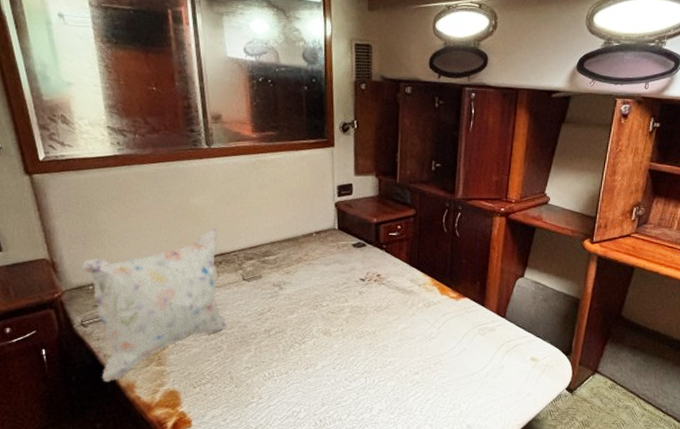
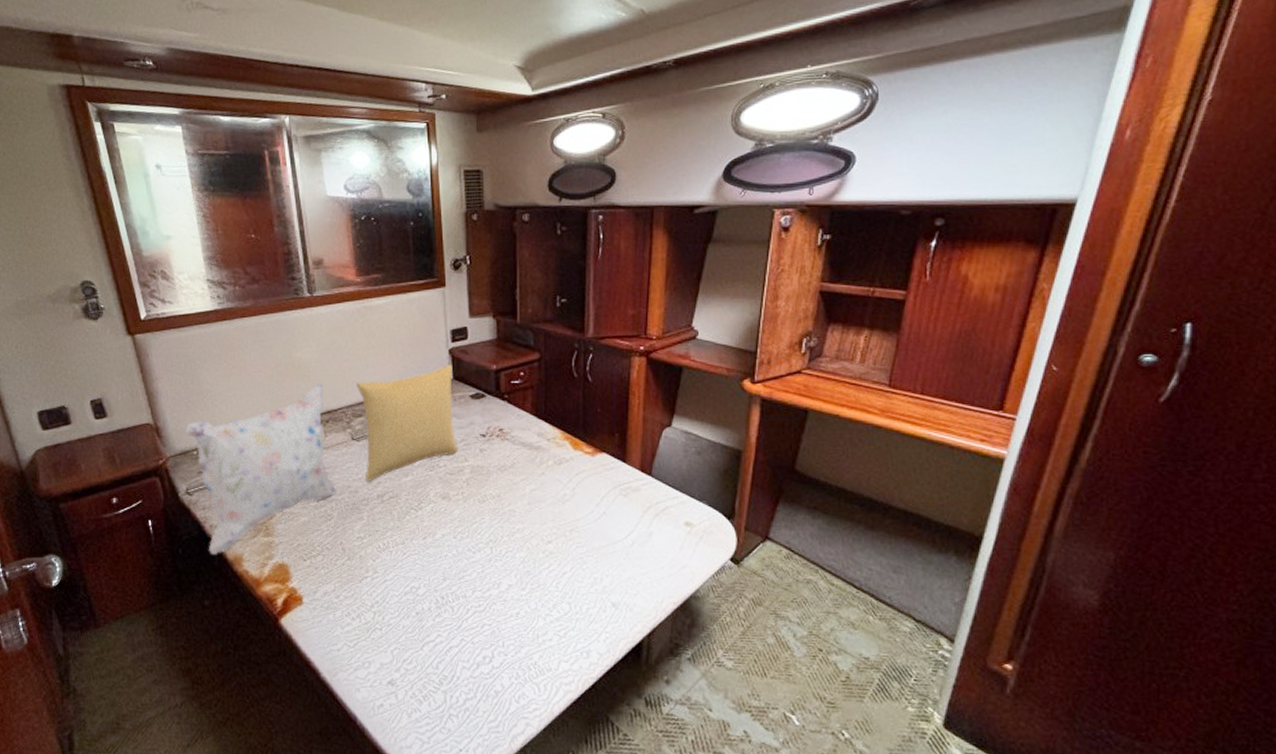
pillow: none [249,216,340,319] -> present [356,364,458,483]

